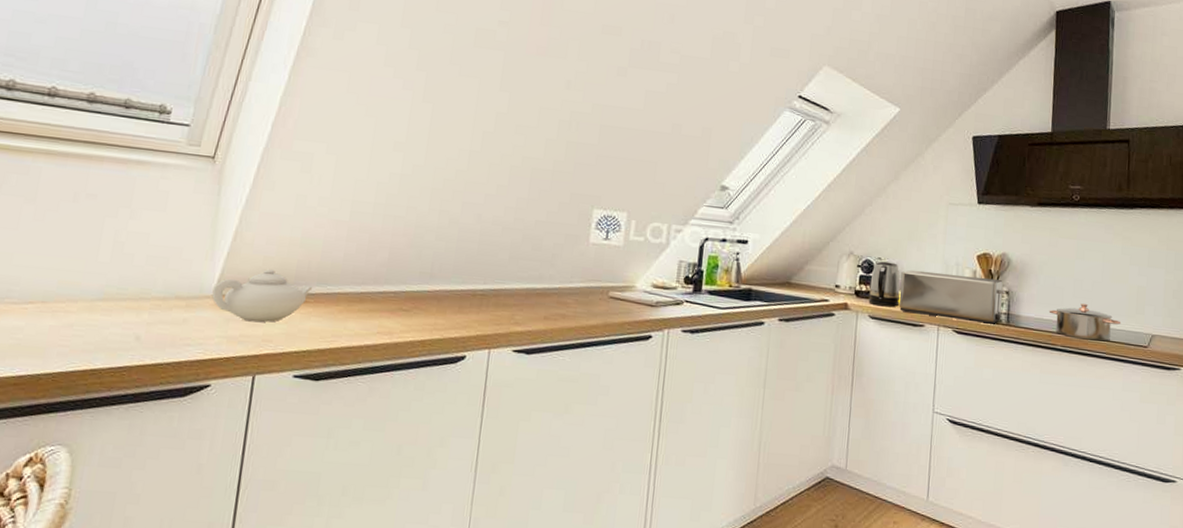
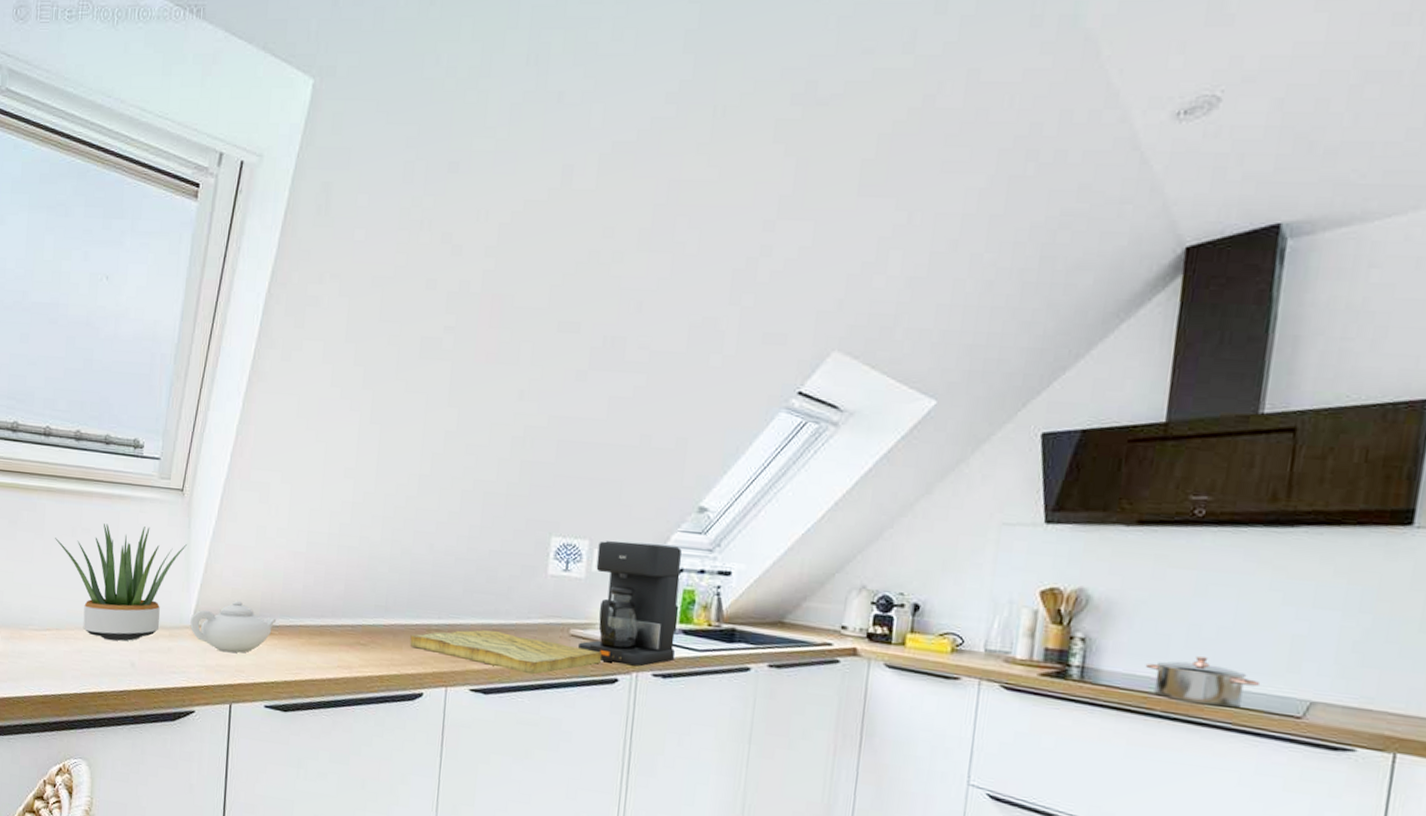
potted plant: none [50,189,214,313] -> present [55,523,187,641]
cutting board: none [454,294,638,335] -> present [410,630,602,675]
coffee maker: none [615,213,707,325] -> present [577,541,682,668]
kettle: present [868,261,901,307] -> none [884,597,929,654]
toaster: present [898,269,1006,325] -> none [925,608,1081,680]

